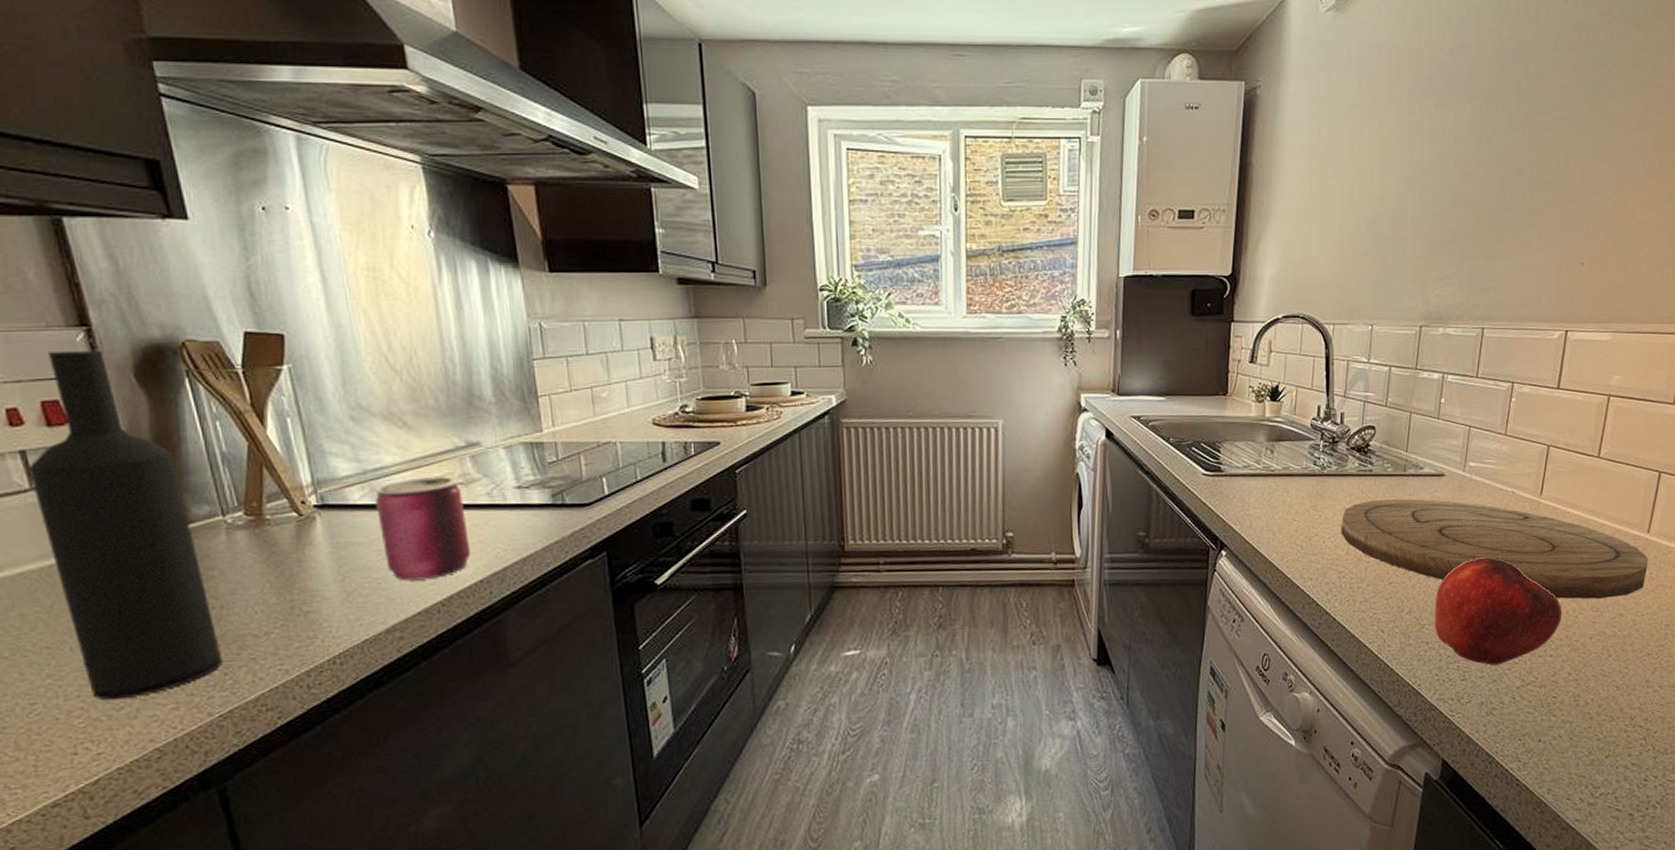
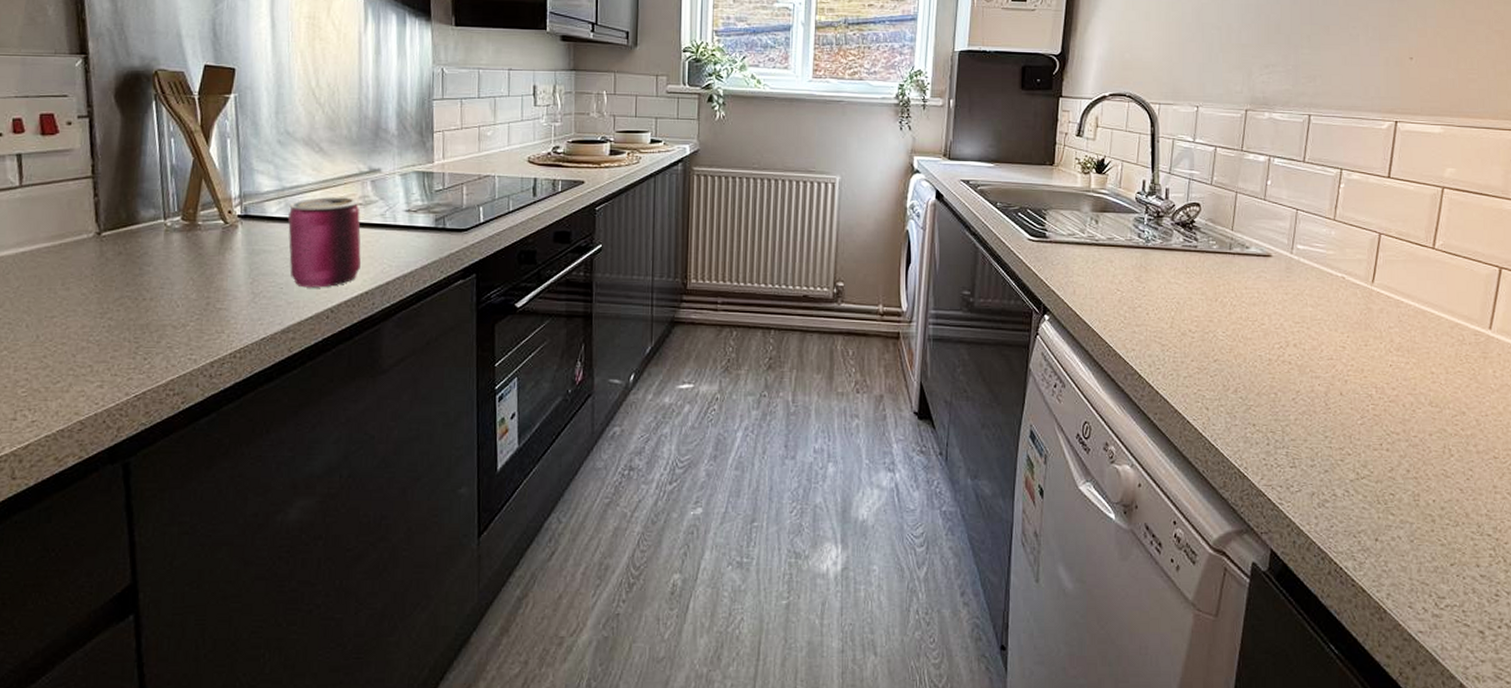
wine bottle: present [28,351,223,700] -> none [21,74,145,374]
cutting board: present [1341,498,1649,599] -> none [1165,276,1492,394]
apple: present [1434,557,1562,665] -> none [1262,342,1399,454]

